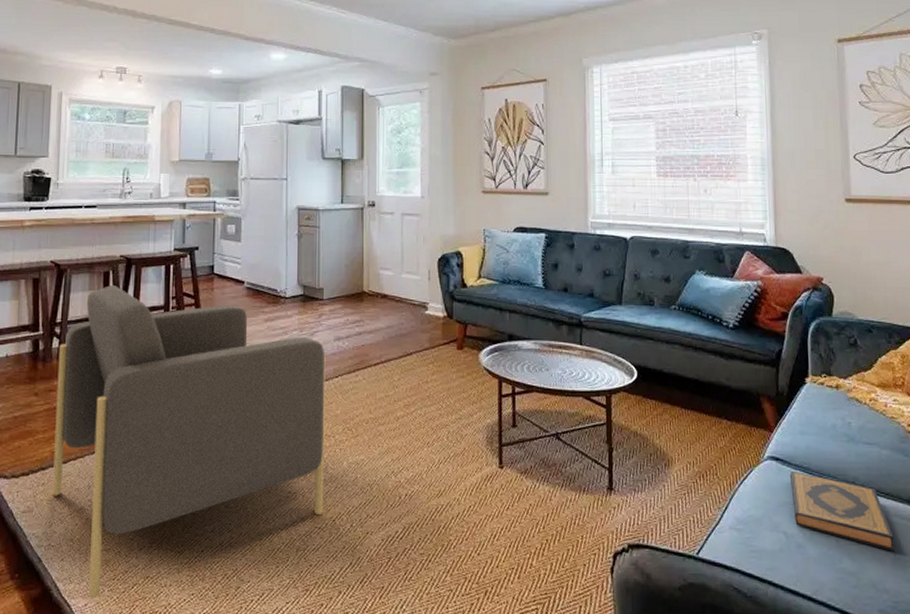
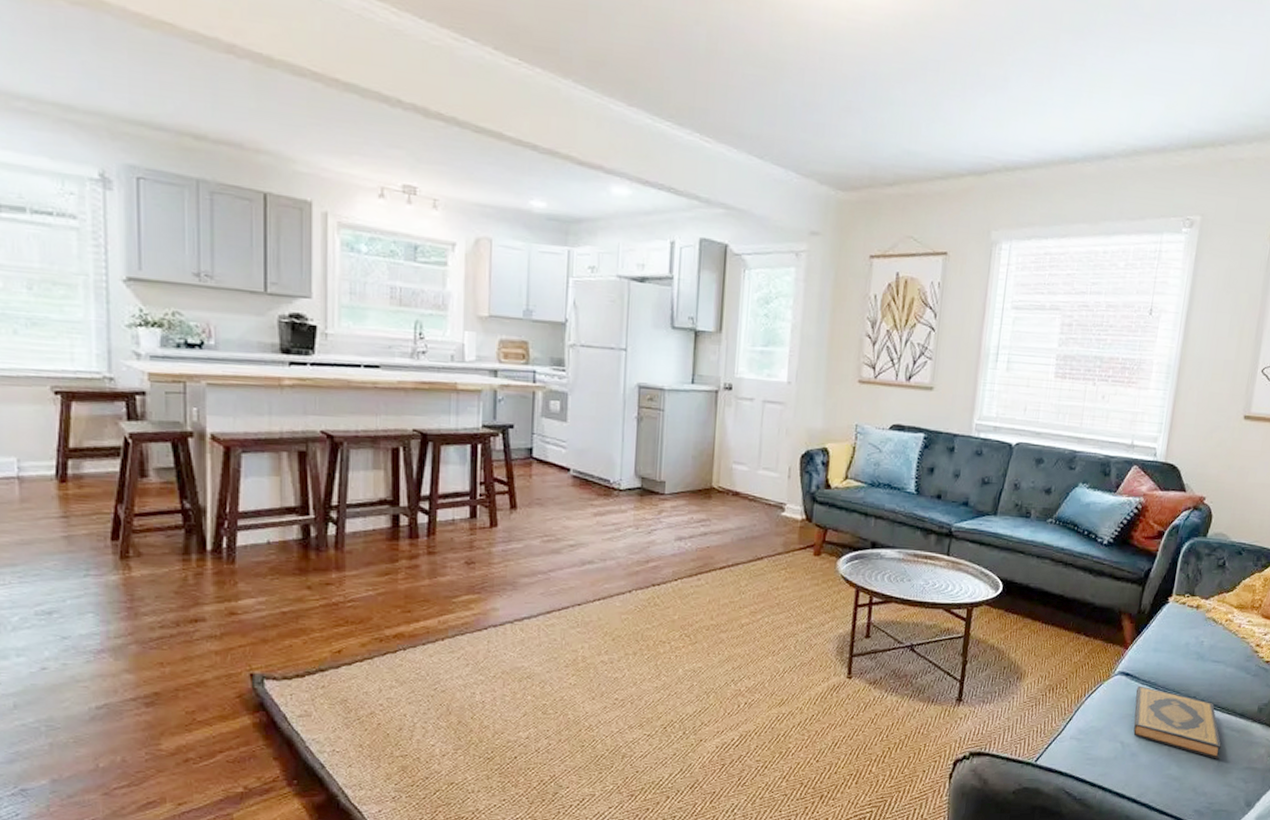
armchair: present [52,285,326,600] -> none [335,465,664,806]

